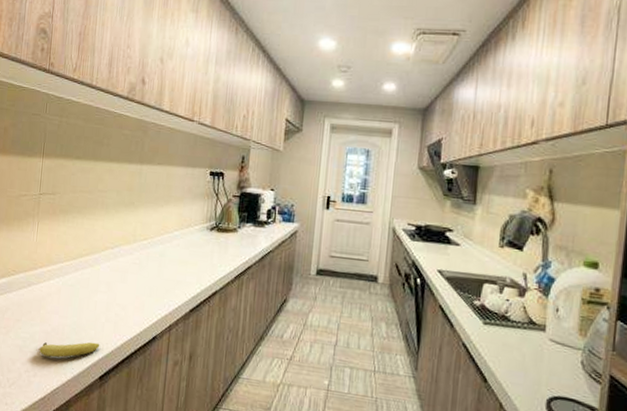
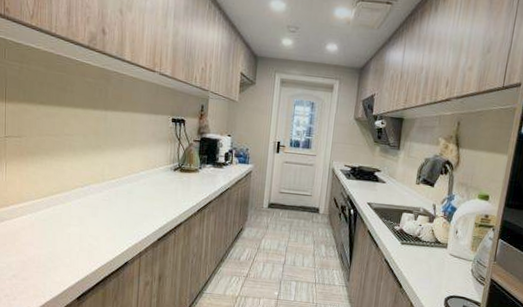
fruit: present [39,342,100,358] -> none [17,268,76,283]

